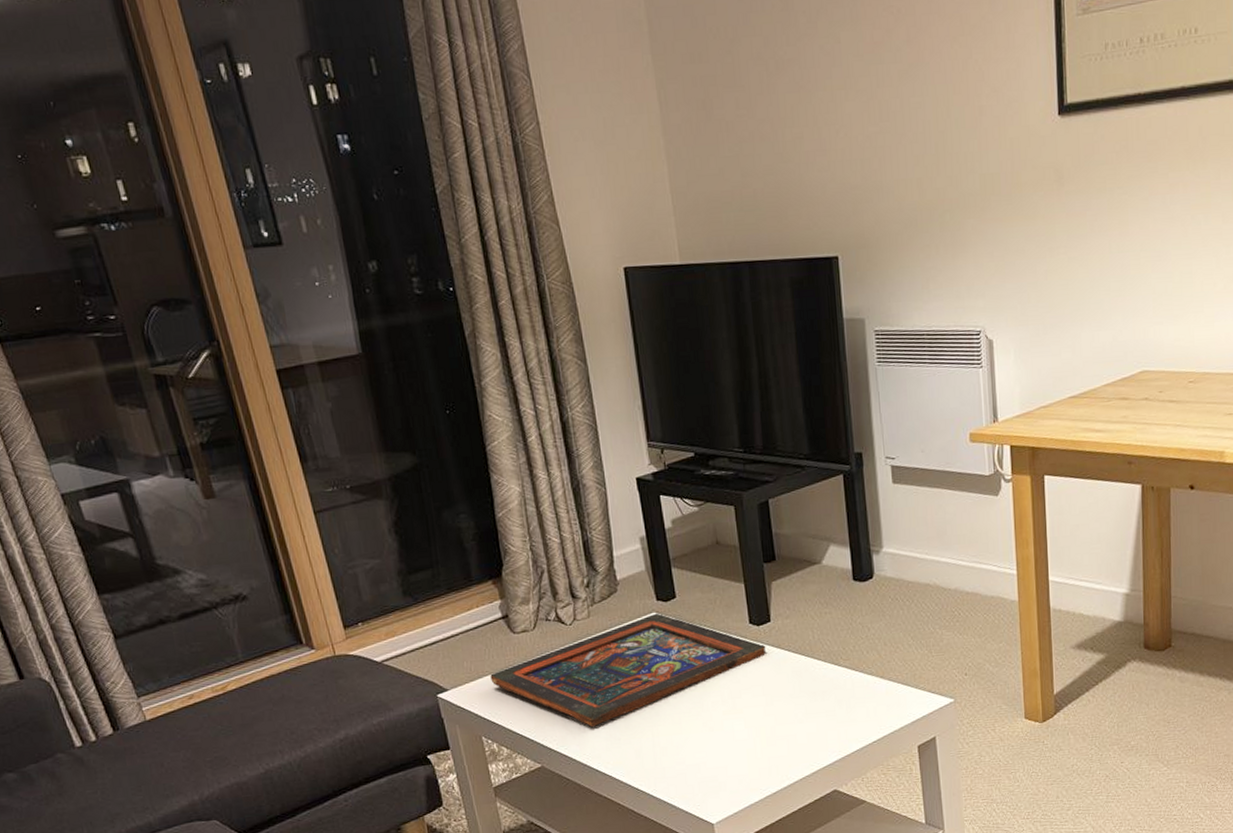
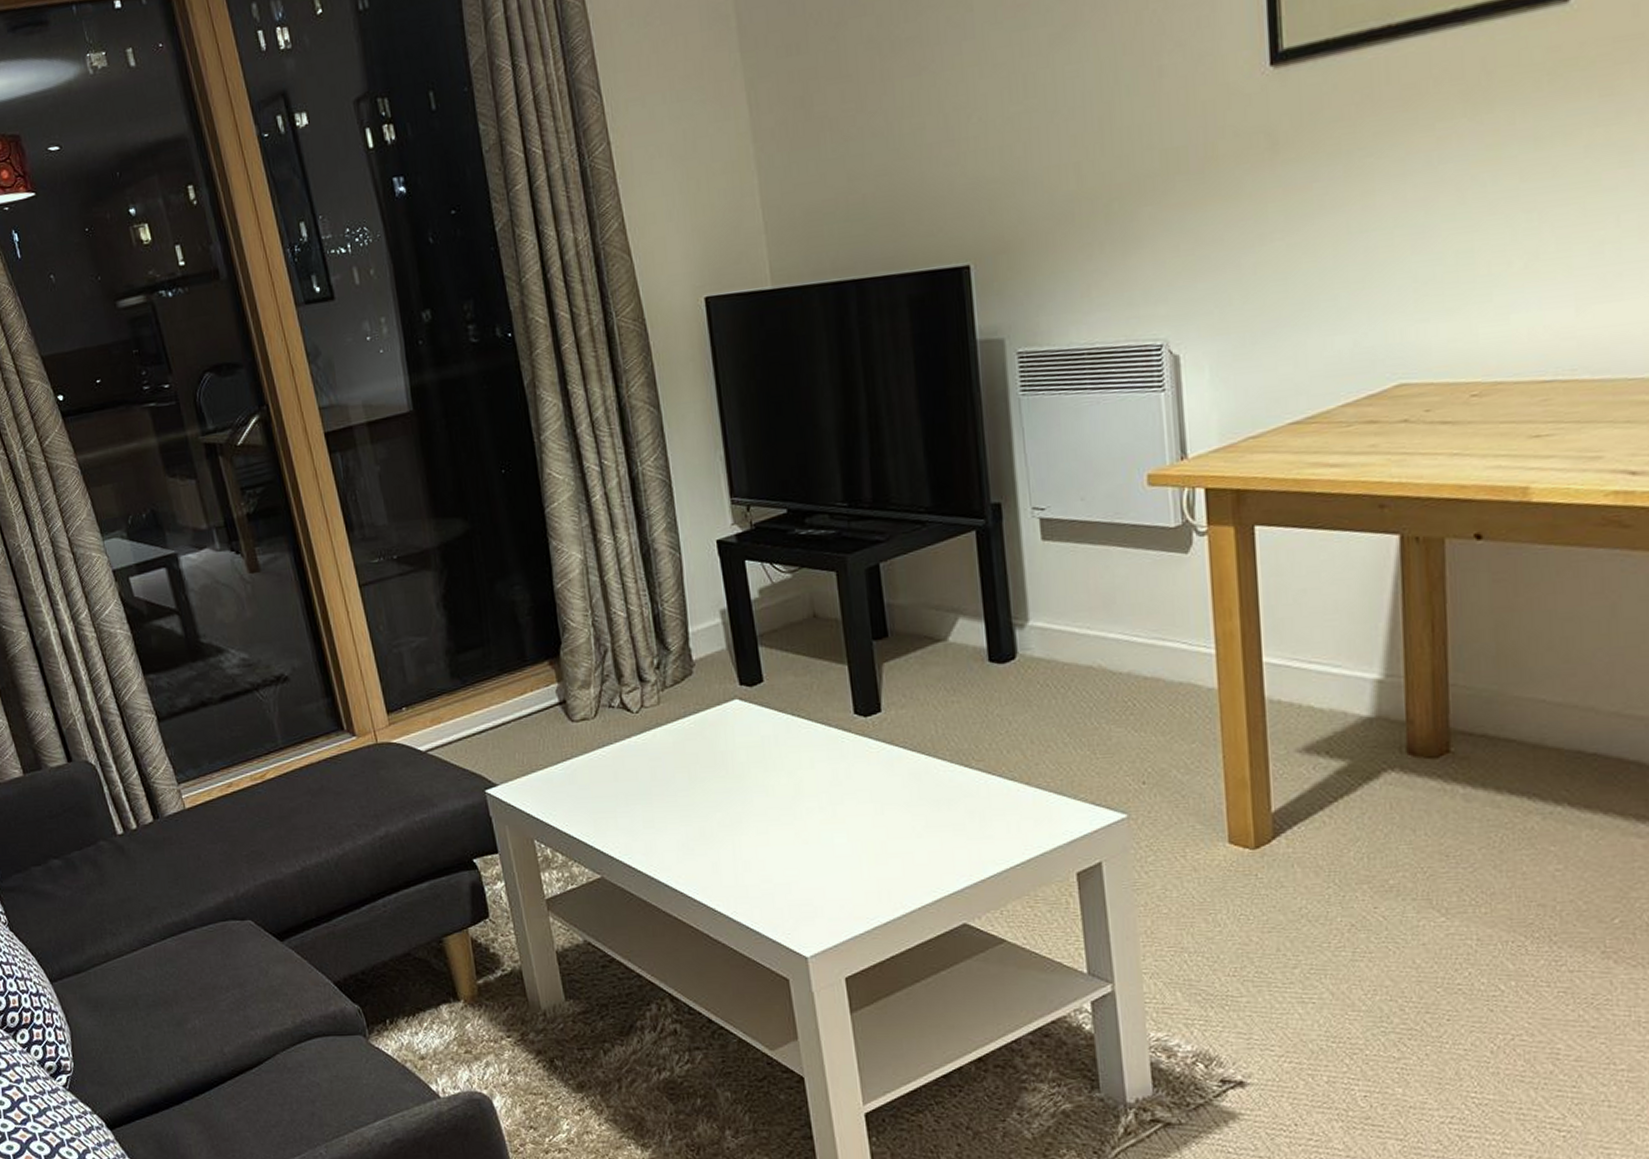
religious icon: present [490,613,766,728] -> none [544,700,876,834]

